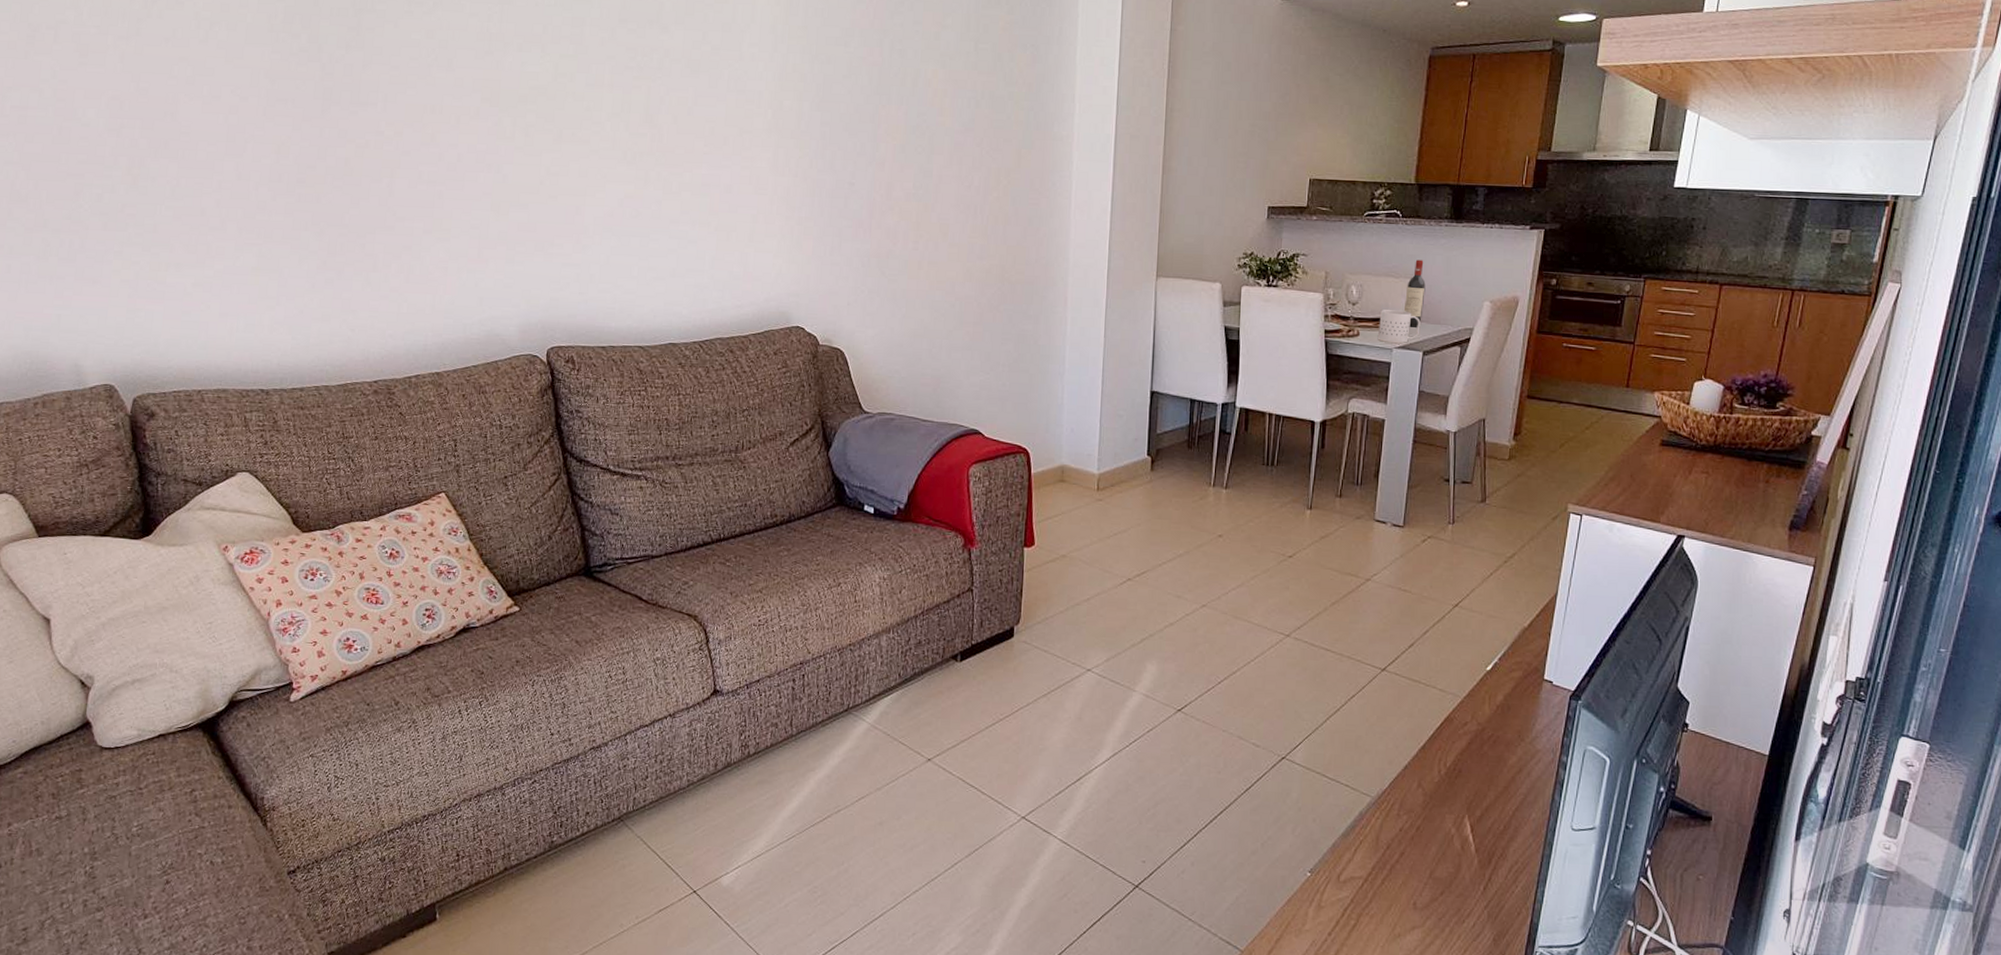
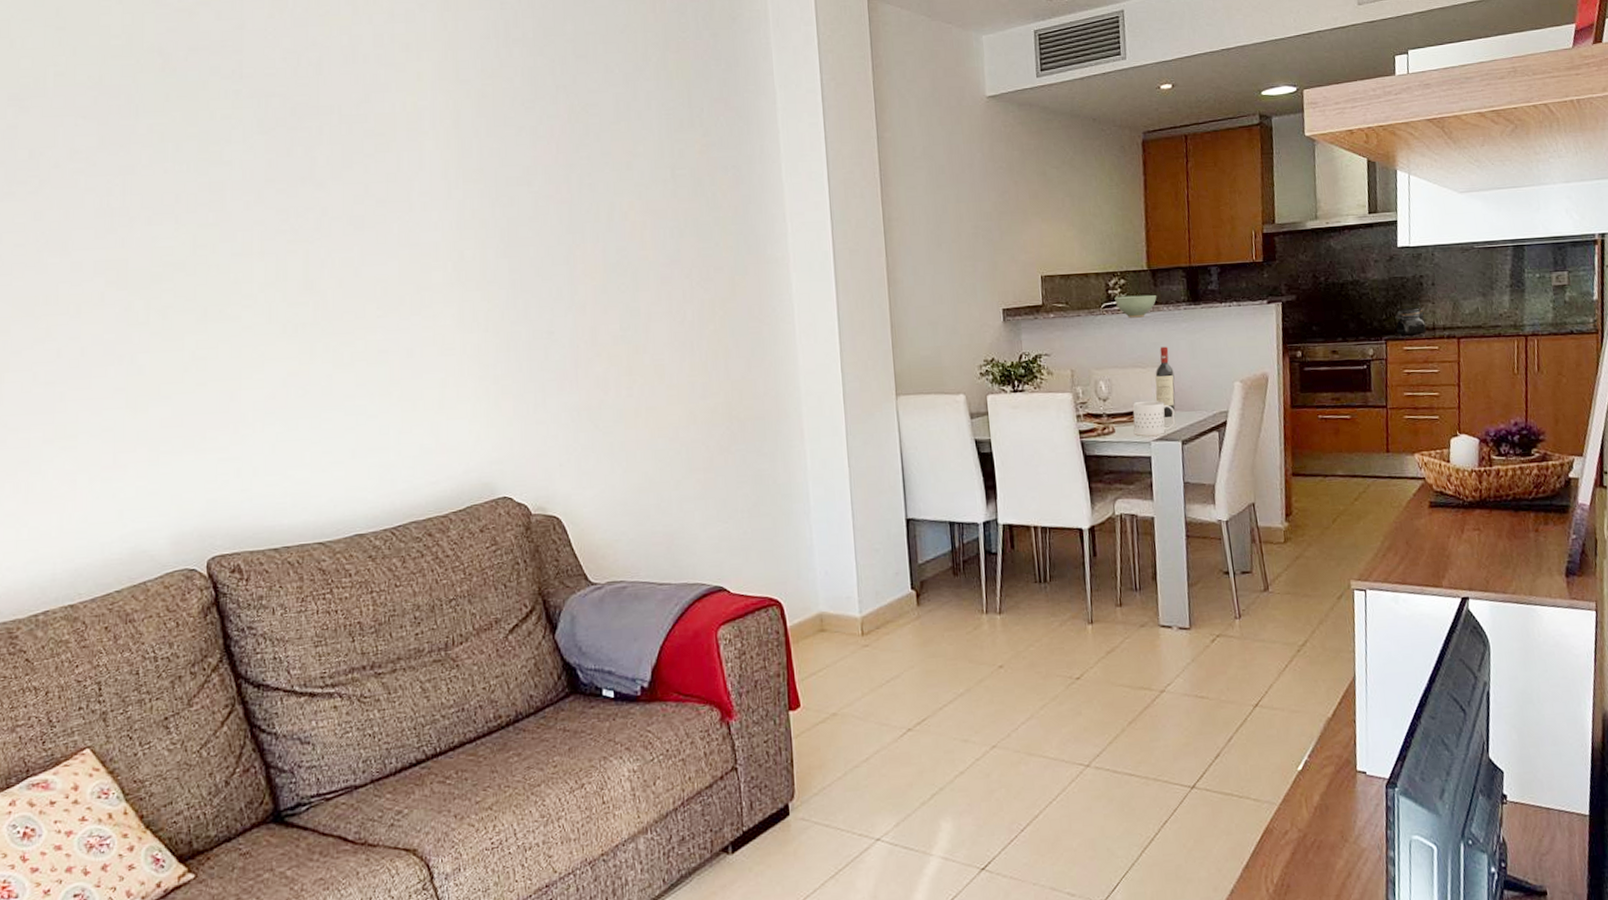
bowl: none [1378,206,1421,229] -> present [1114,294,1157,318]
jar: none [1658,249,1690,277] -> present [1395,307,1427,336]

